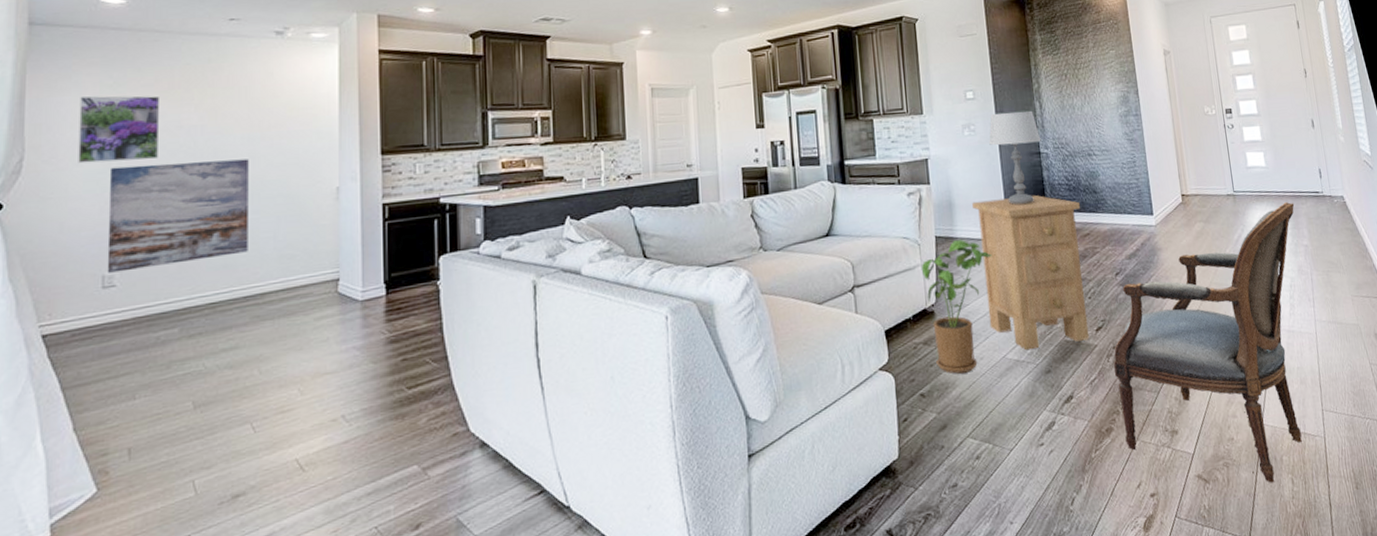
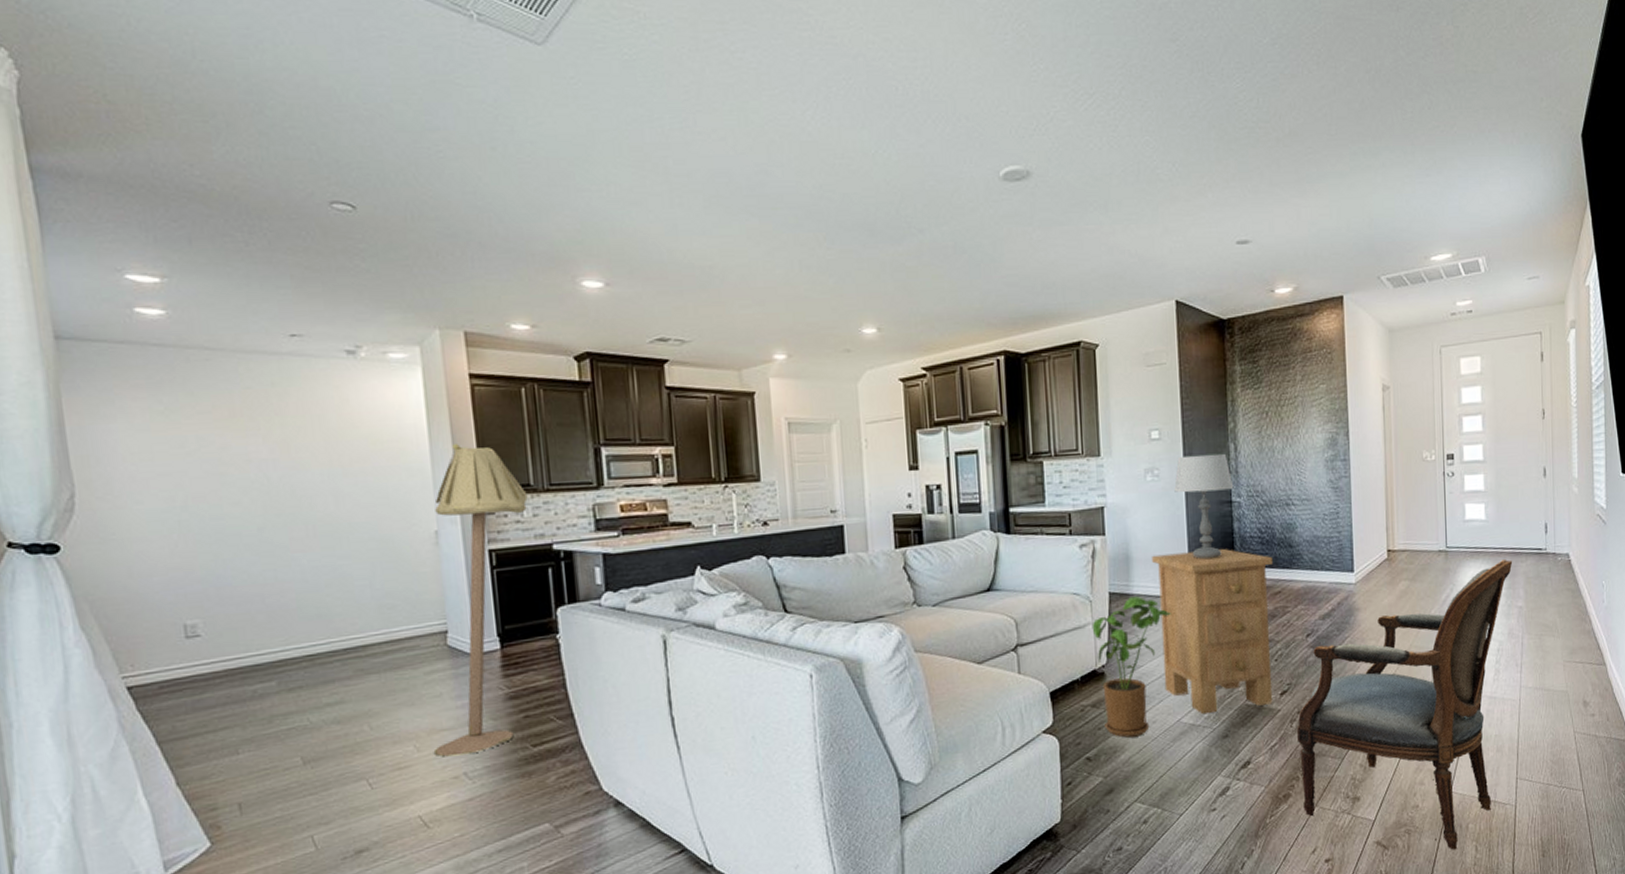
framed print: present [78,96,161,164] -> none [128,424,228,501]
wall art: present [107,159,249,273] -> none [176,498,343,622]
floor lamp: none [315,110,421,400] -> present [433,444,528,757]

